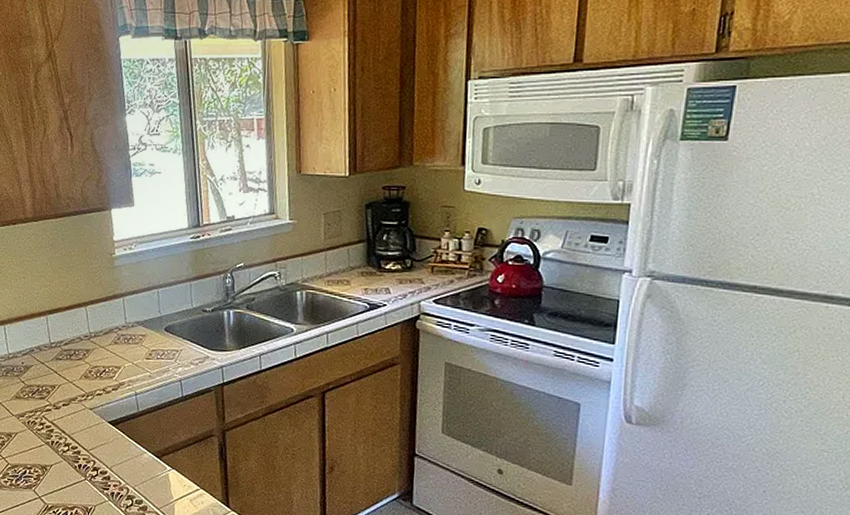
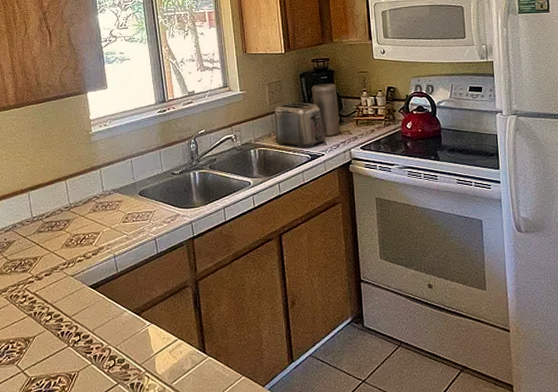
toaster: none [327,237,391,296] -> present [274,102,326,149]
canister: none [378,217,412,284] -> present [311,83,341,137]

